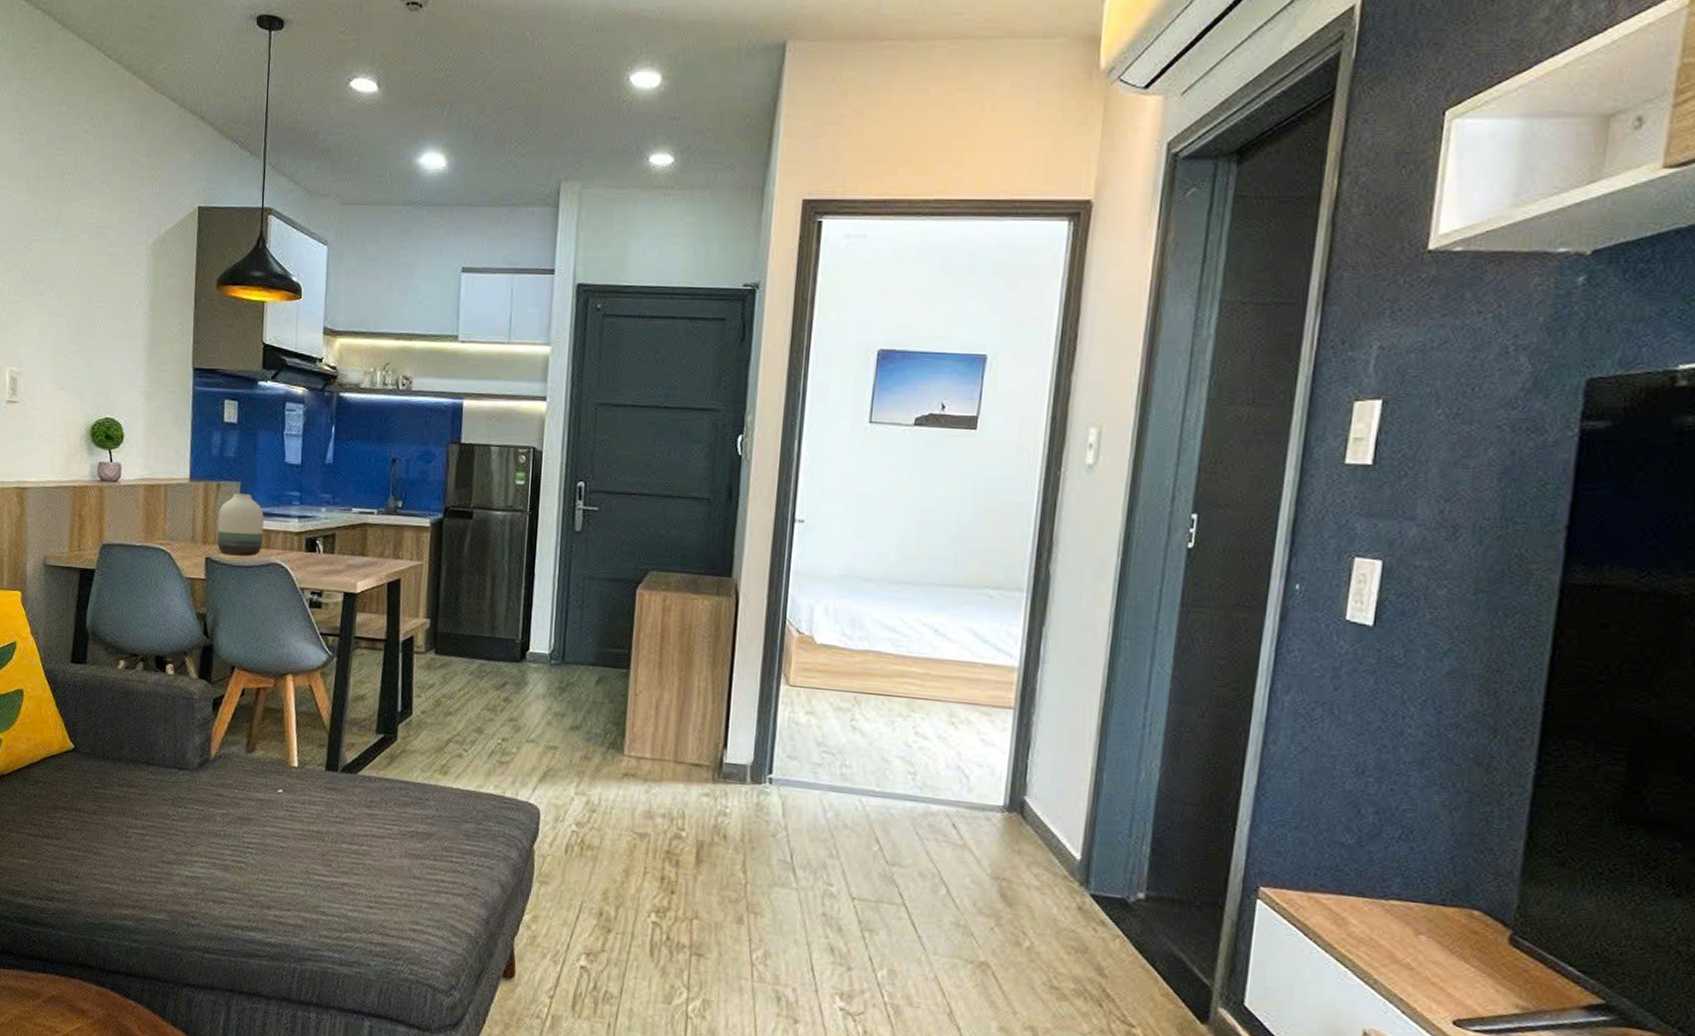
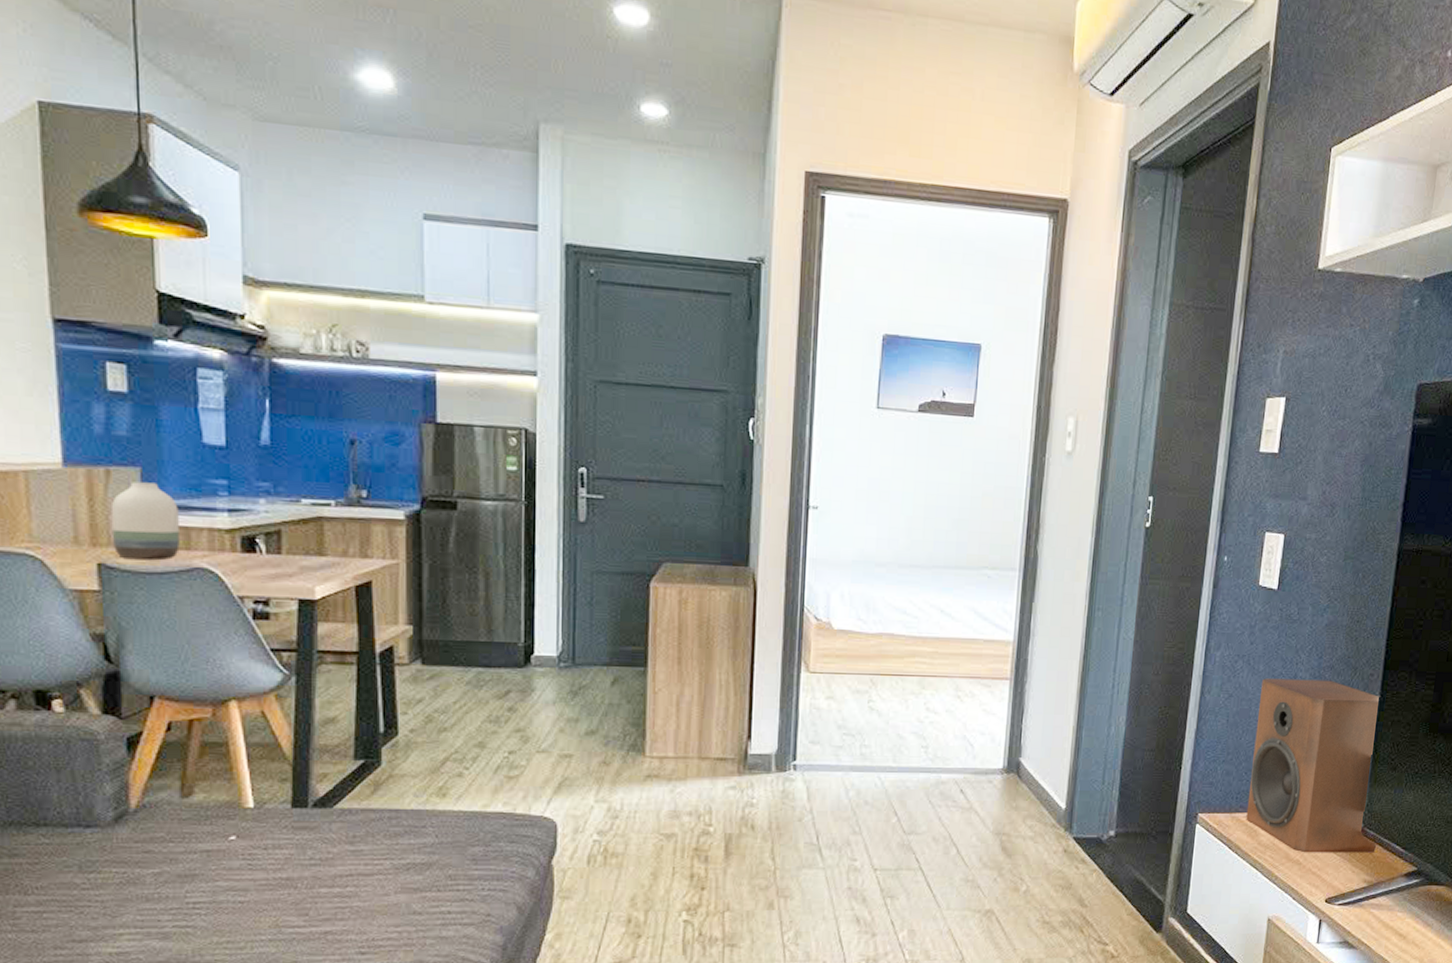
speaker: none [1329,732,1536,971] -> present [1246,678,1380,853]

